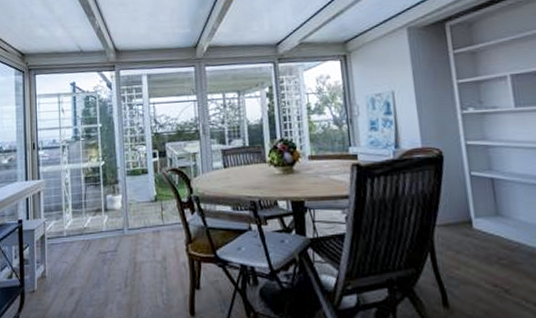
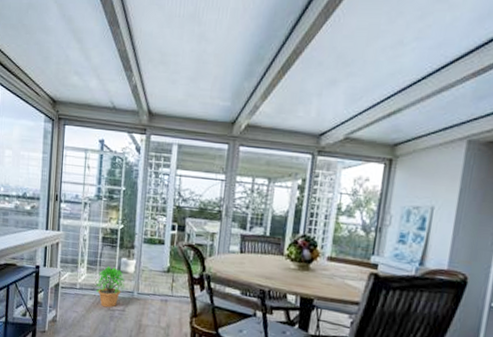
potted plant: none [83,206,114,251] -> present [96,266,125,308]

